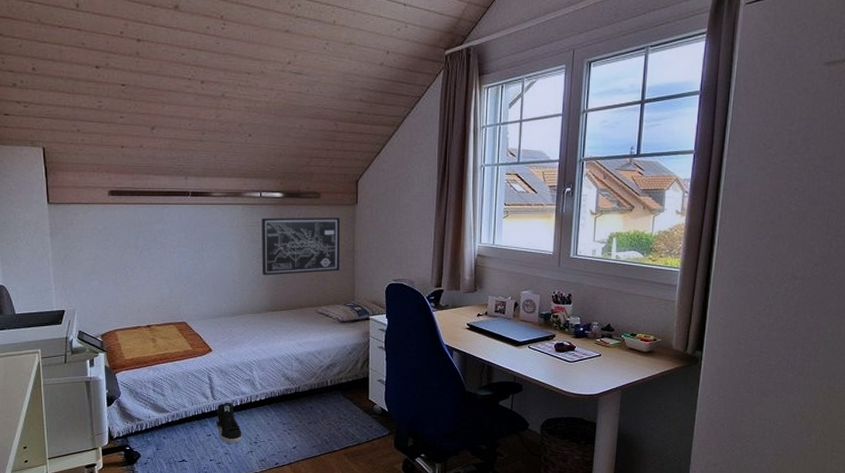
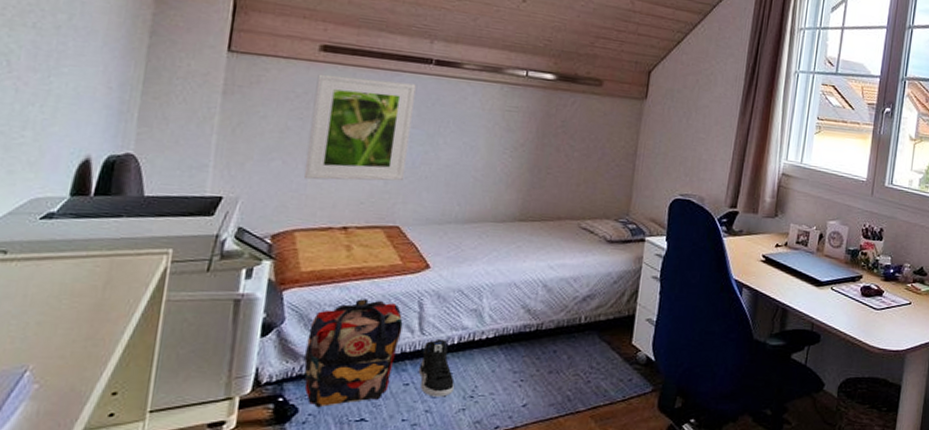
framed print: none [111,213,183,293] -> present [303,73,416,181]
backpack: none [138,376,200,453] -> present [304,299,403,408]
wall art: present [262,217,340,276] -> none [514,102,623,178]

